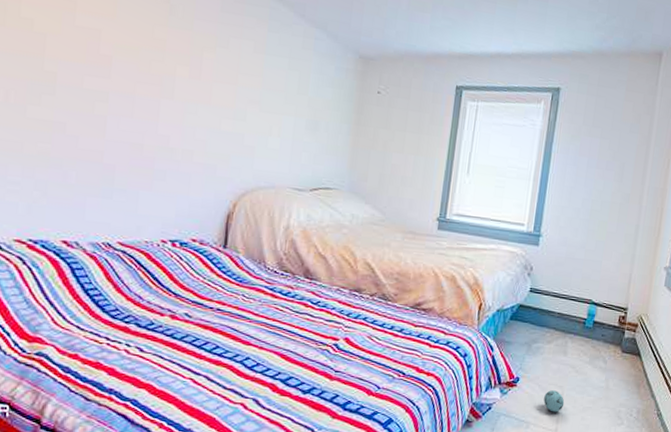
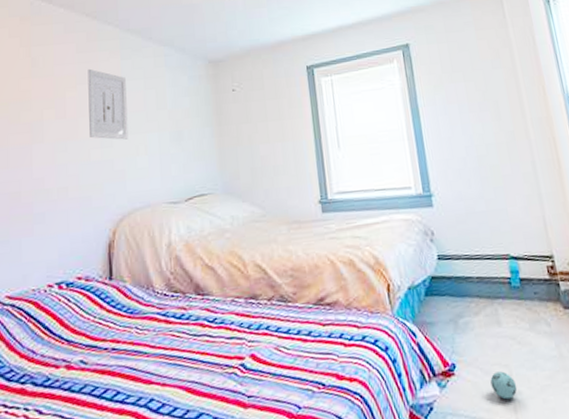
wall art: none [223,32,270,117] -> present [88,68,129,140]

